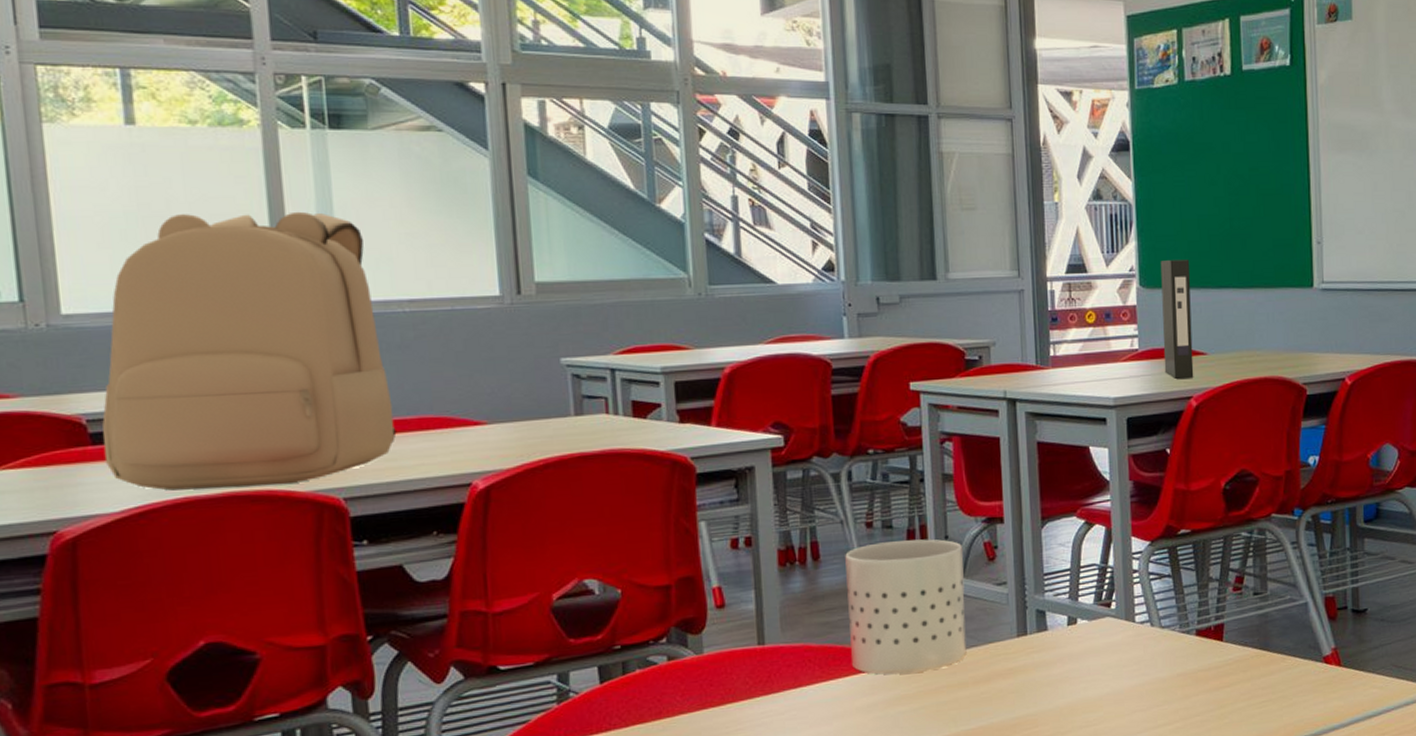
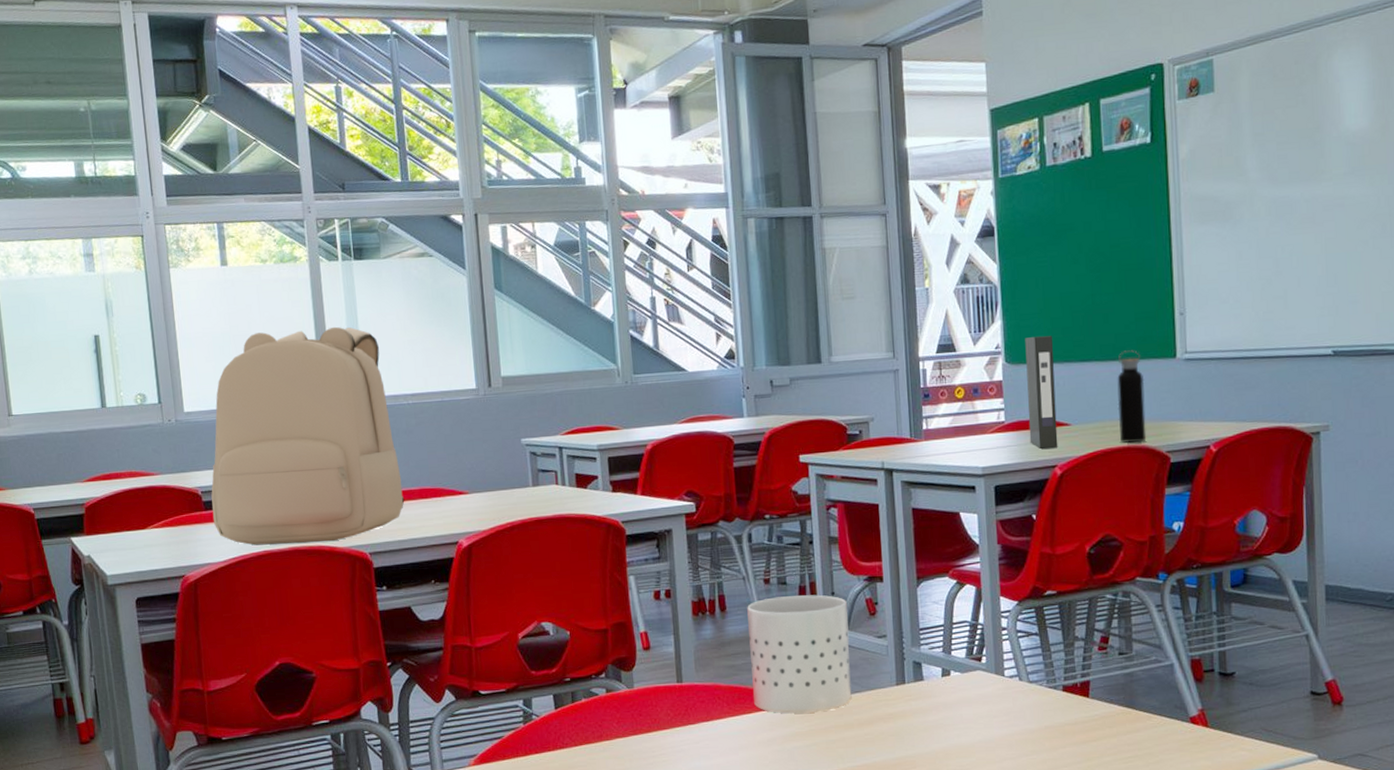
water bottle: none [1254,278,1283,375] -> present [1117,350,1147,444]

